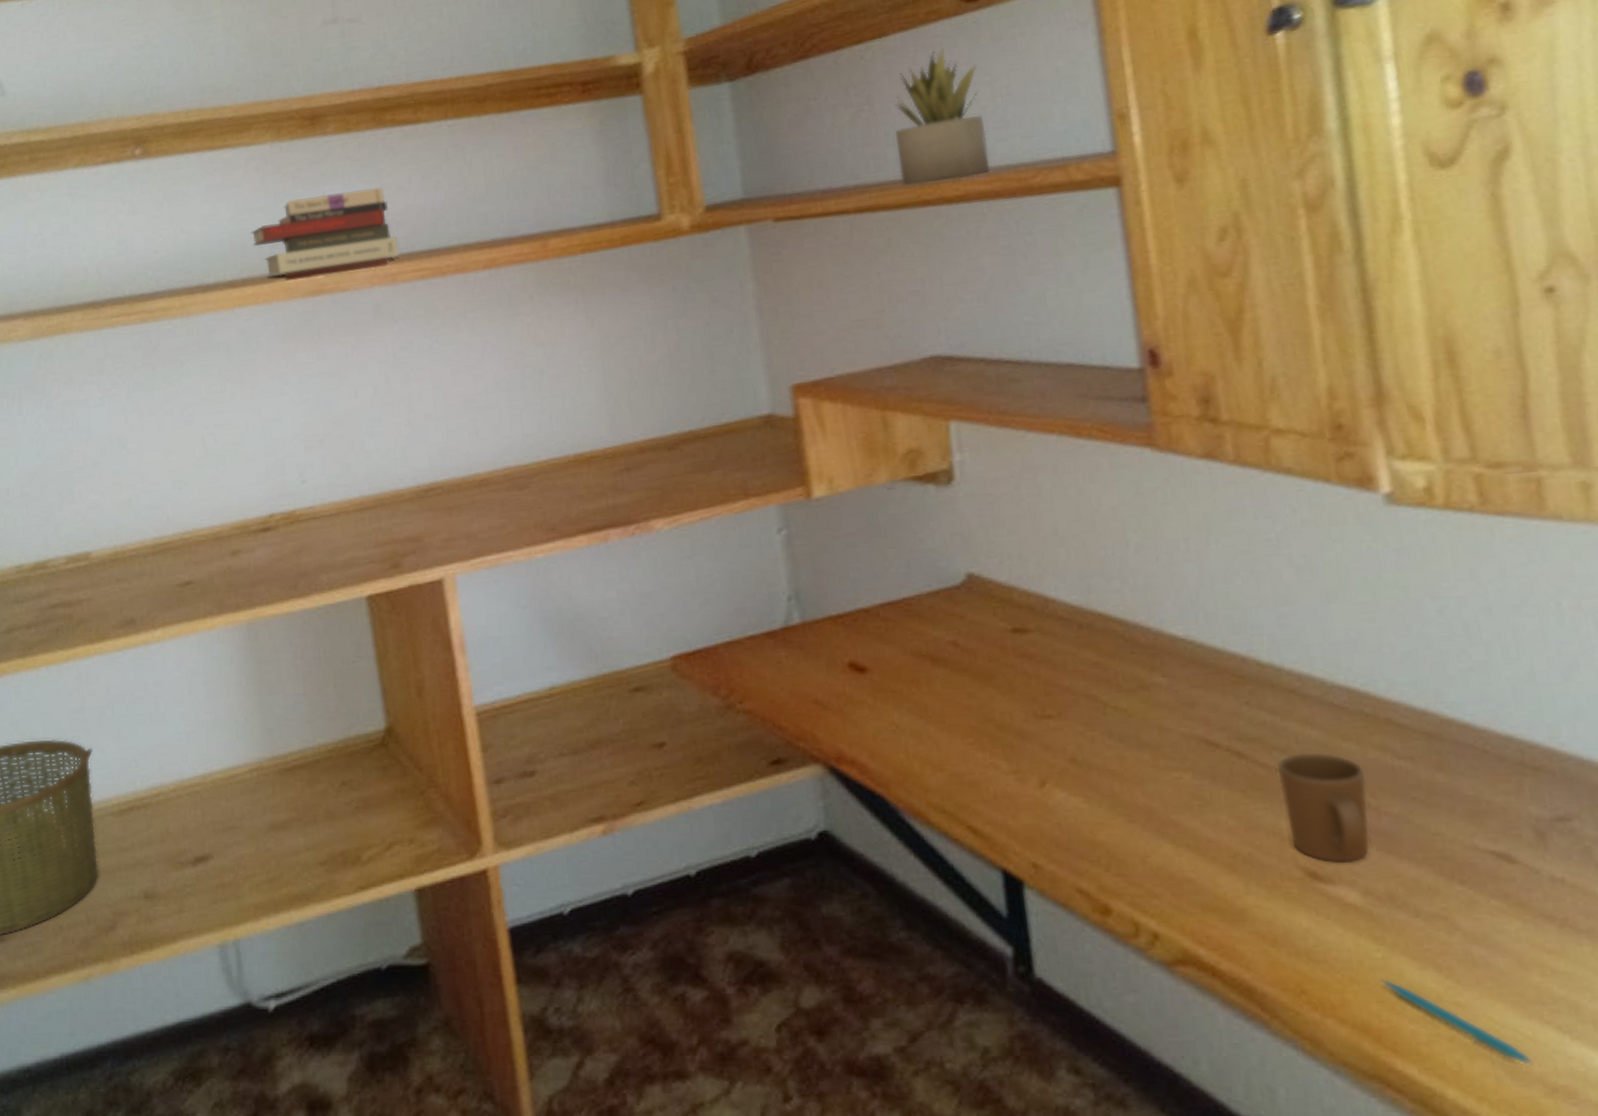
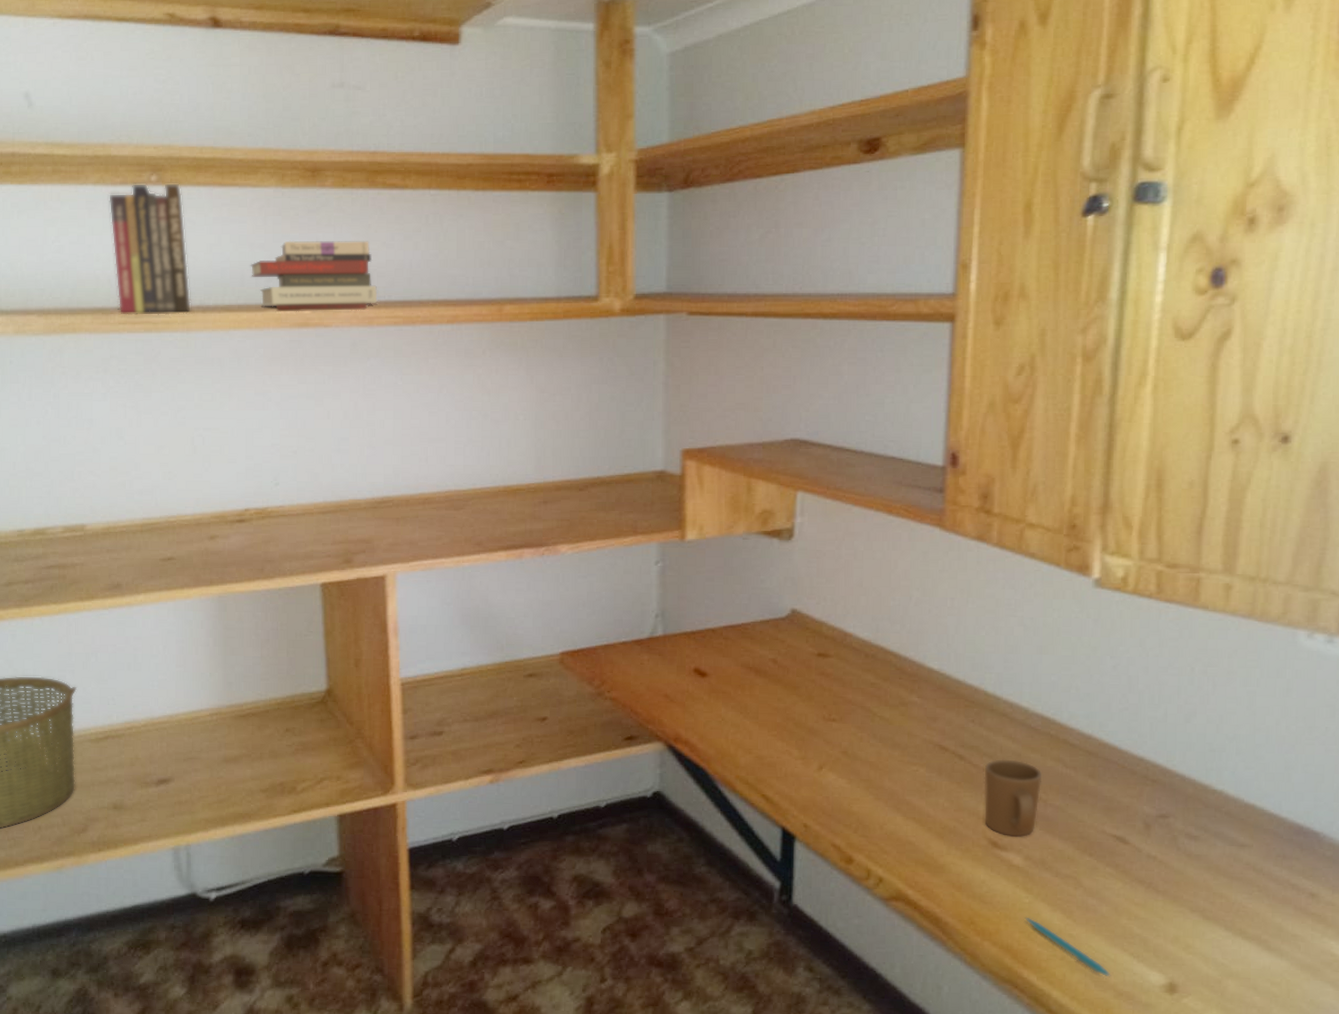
books: none [90,153,191,308] -> present [108,182,192,316]
succulent plant: present [893,48,990,187] -> none [791,189,864,300]

